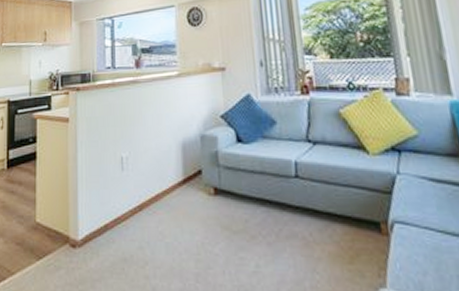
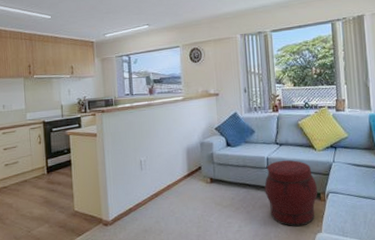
ottoman: none [292,166,377,275] -> present [264,160,318,227]

